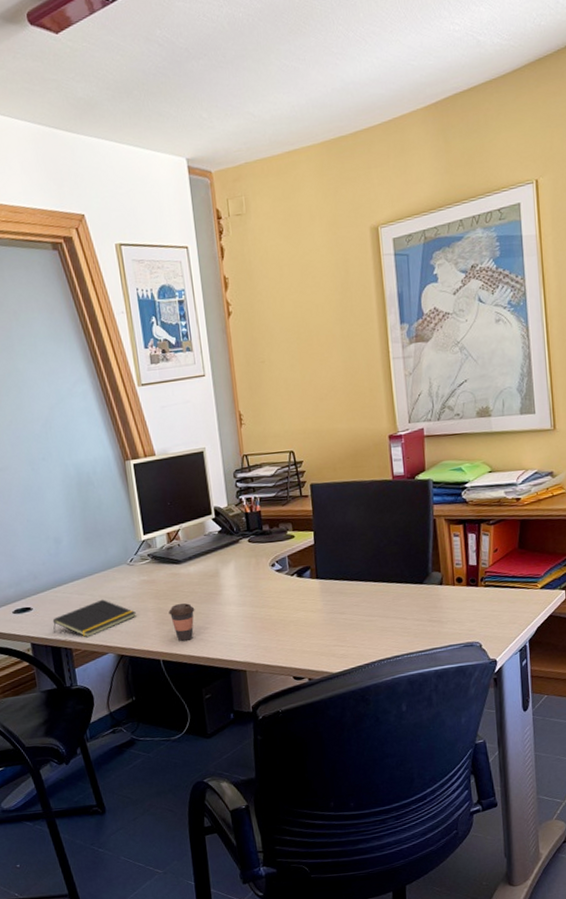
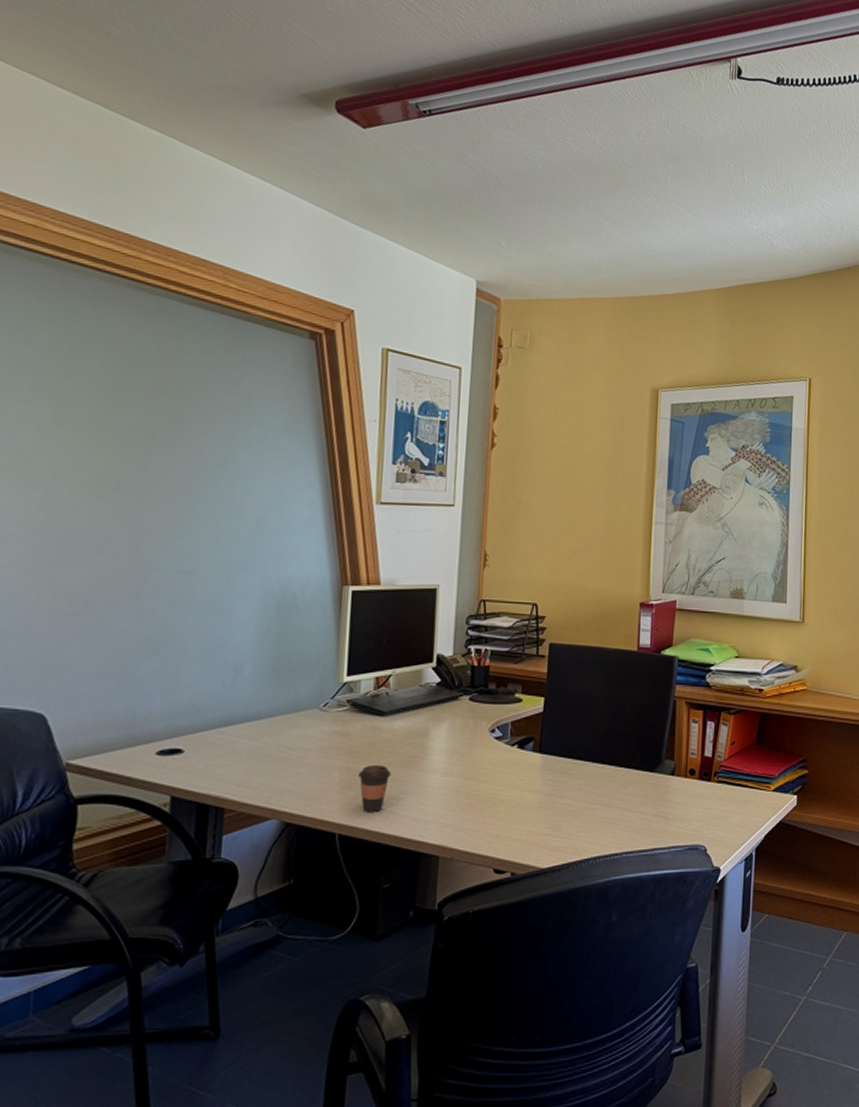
notepad: present [52,599,136,638] -> none [206,749,317,796]

